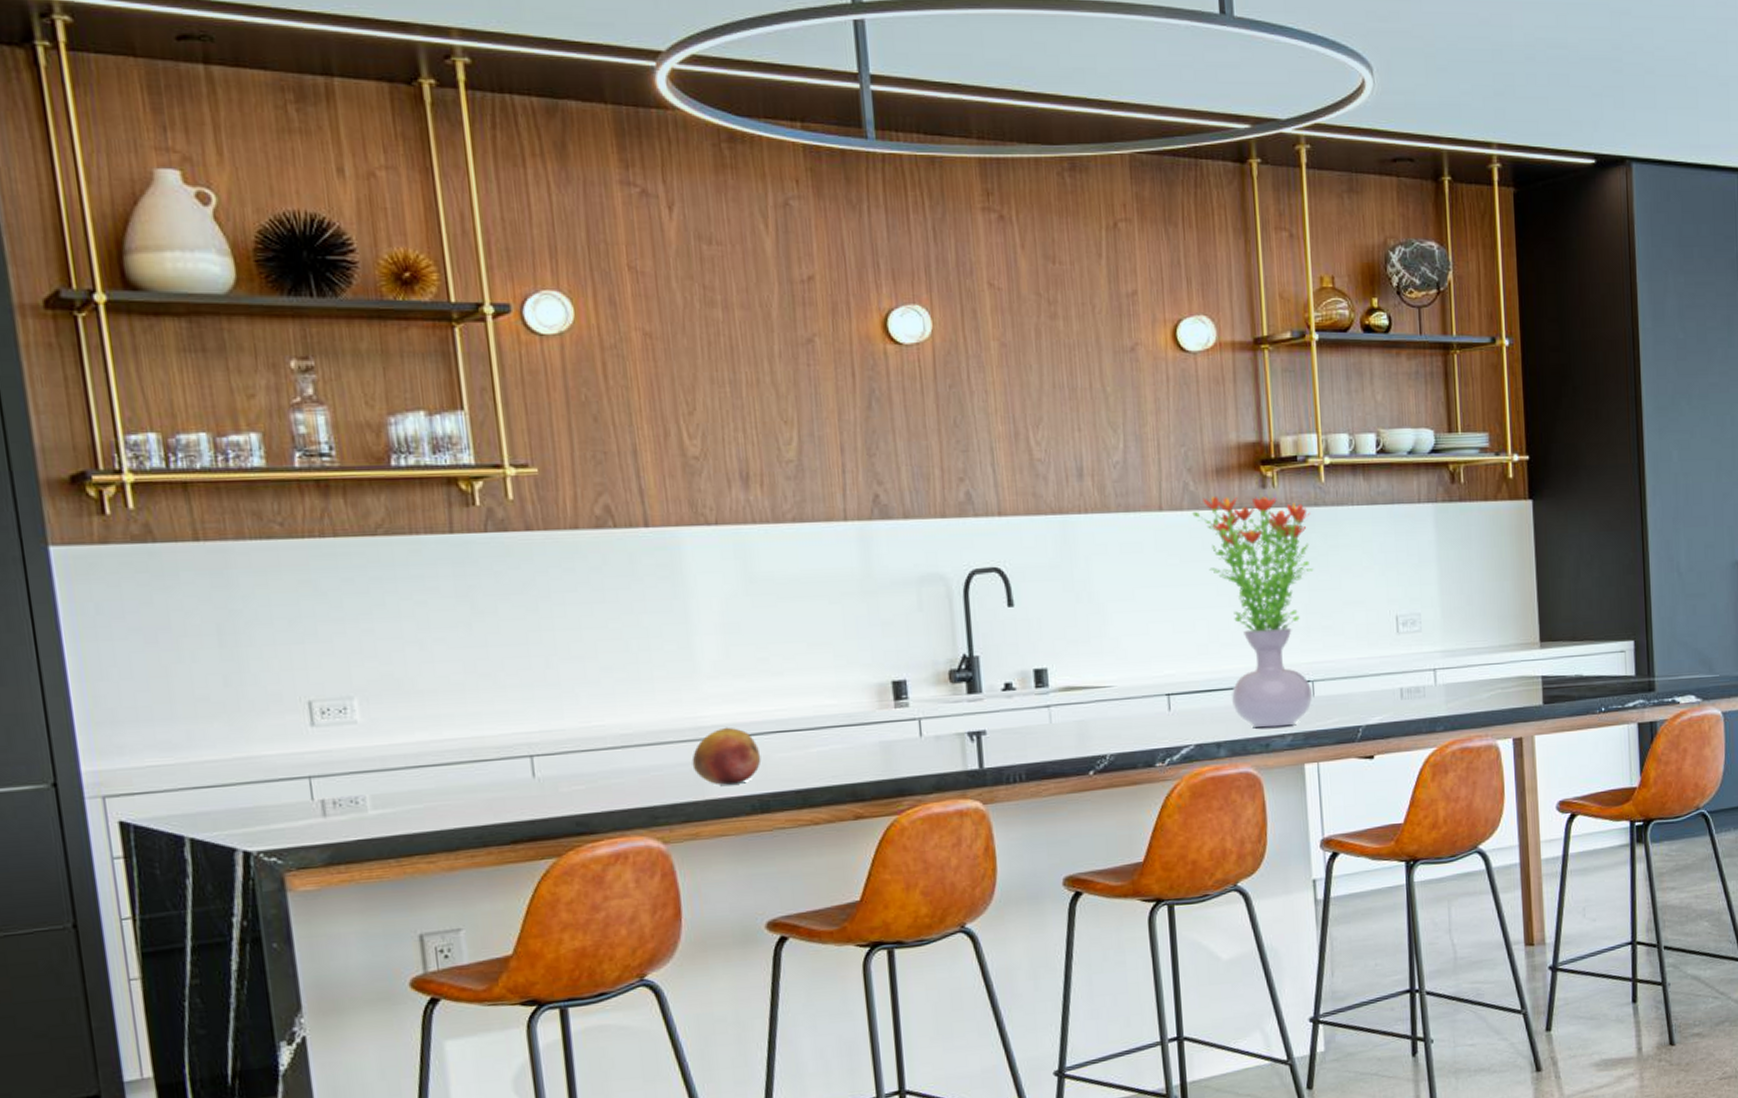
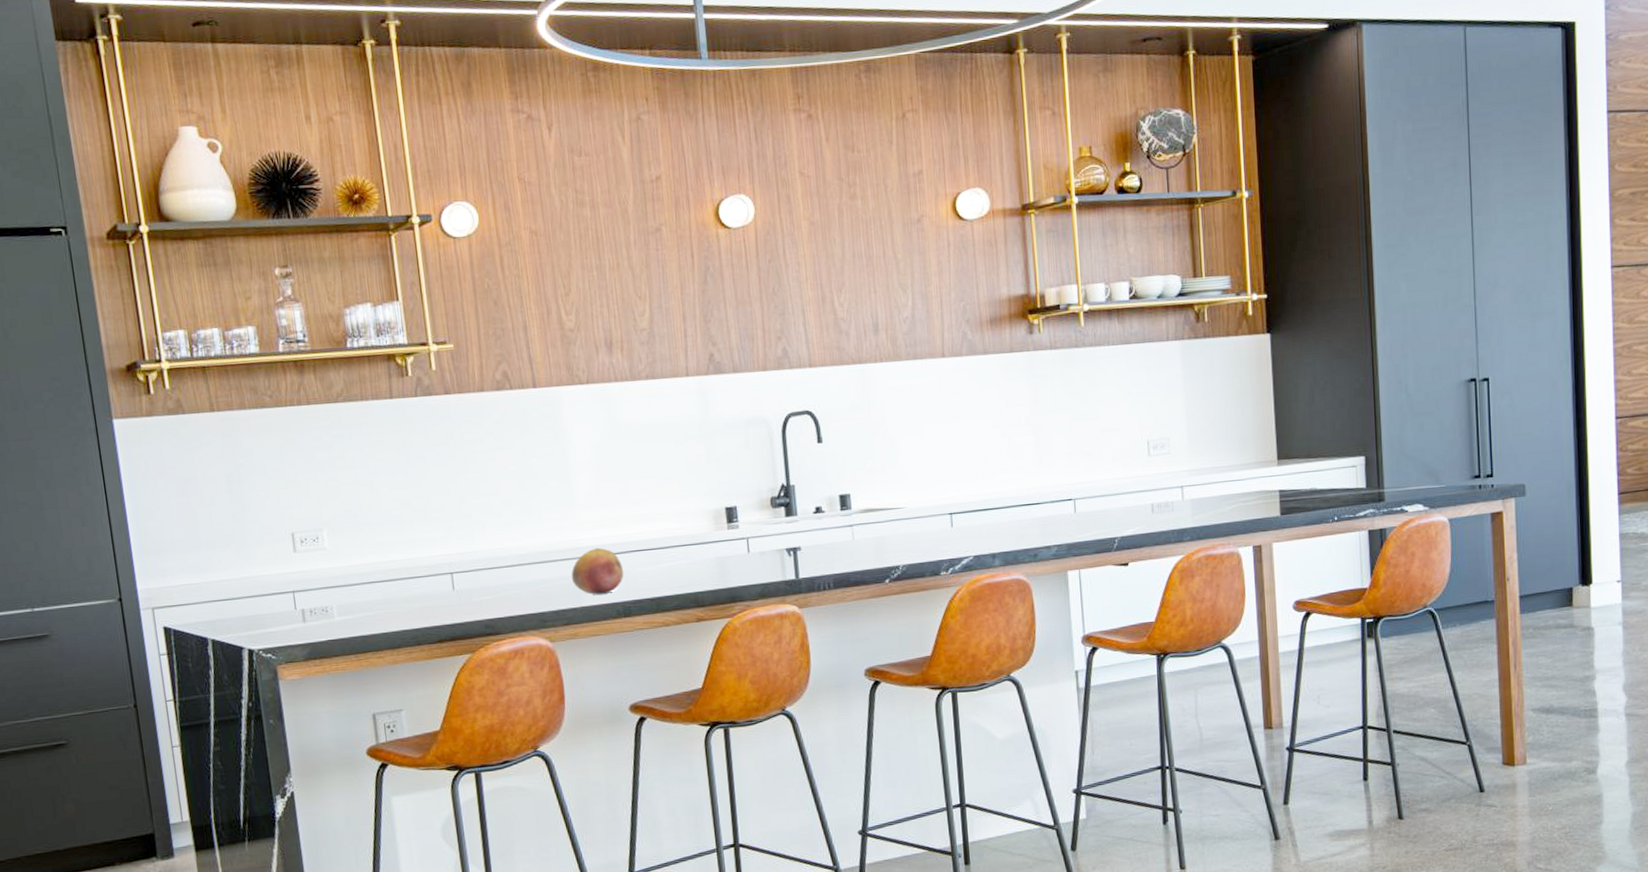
flower arrangement: present [1192,495,1314,728] -> none [970,341,1075,541]

